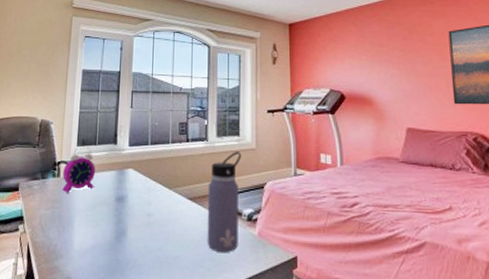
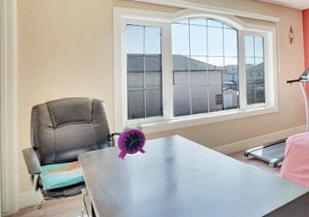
water bottle: present [207,152,242,252] -> none [241,115,268,193]

